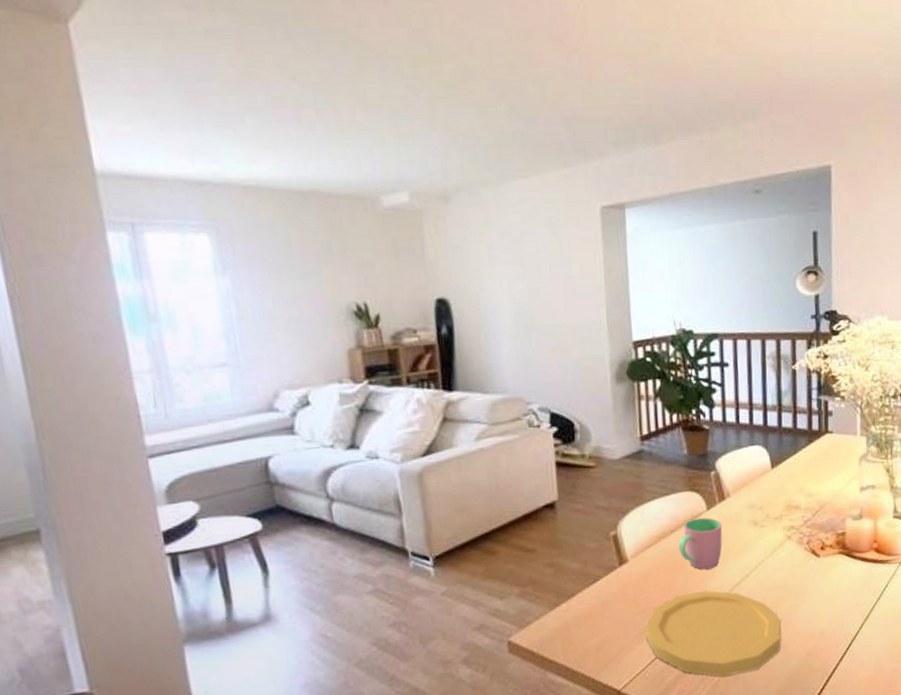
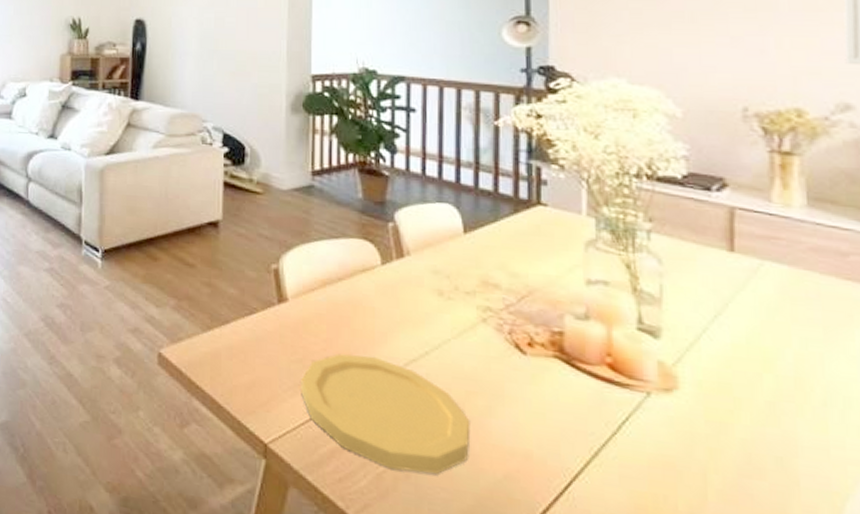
cup: present [679,517,722,570] -> none [346,270,398,334]

